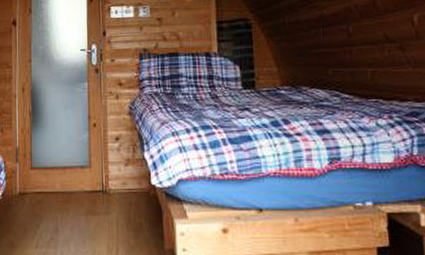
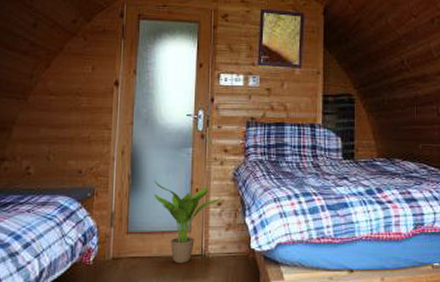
potted plant: none [53,116,120,200] -> present [153,180,222,264]

